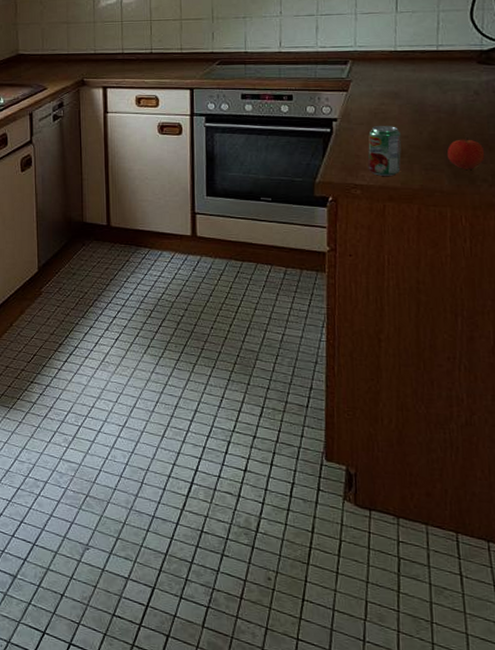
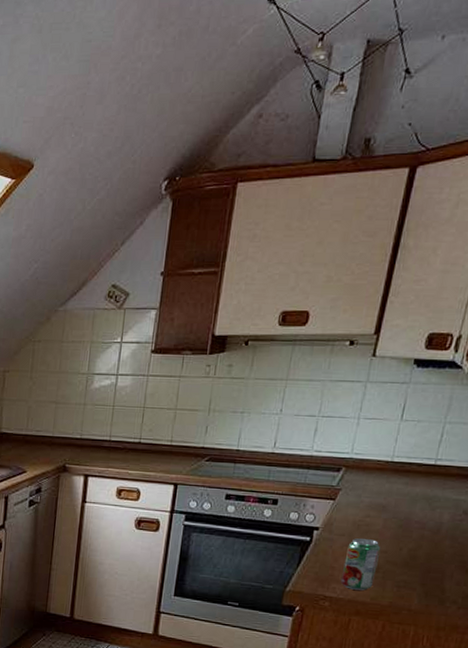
apple: present [447,138,485,169] -> none [422,558,461,590]

